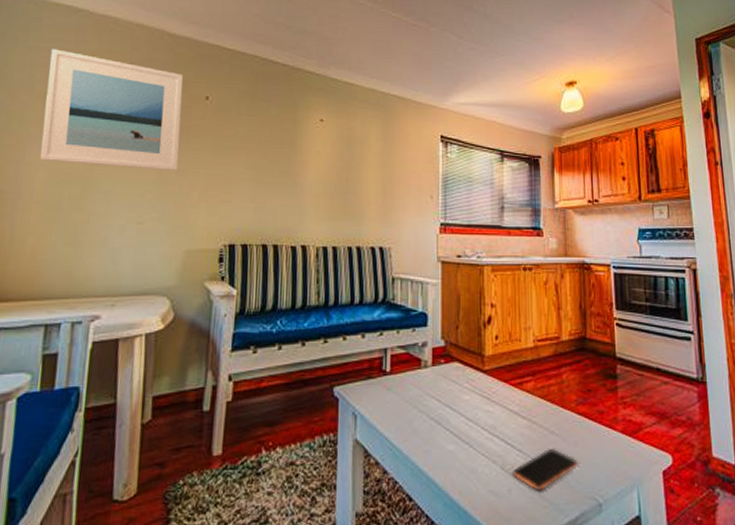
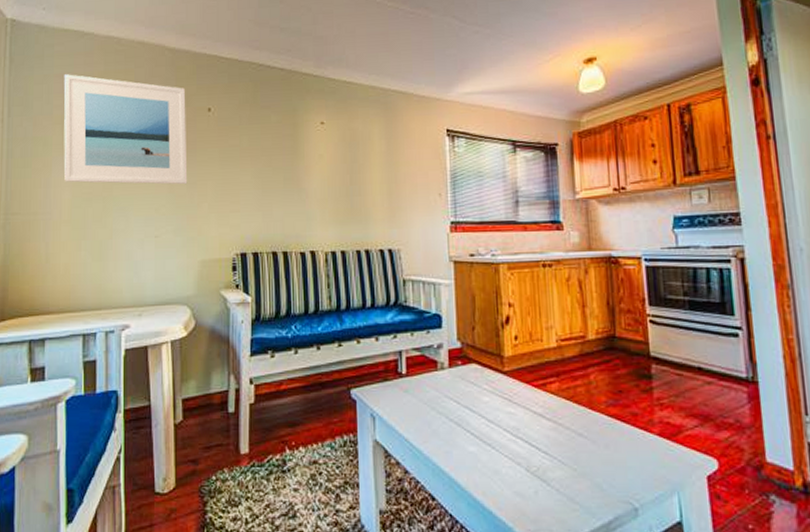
smartphone: present [512,448,578,490] -> none [538,450,610,493]

